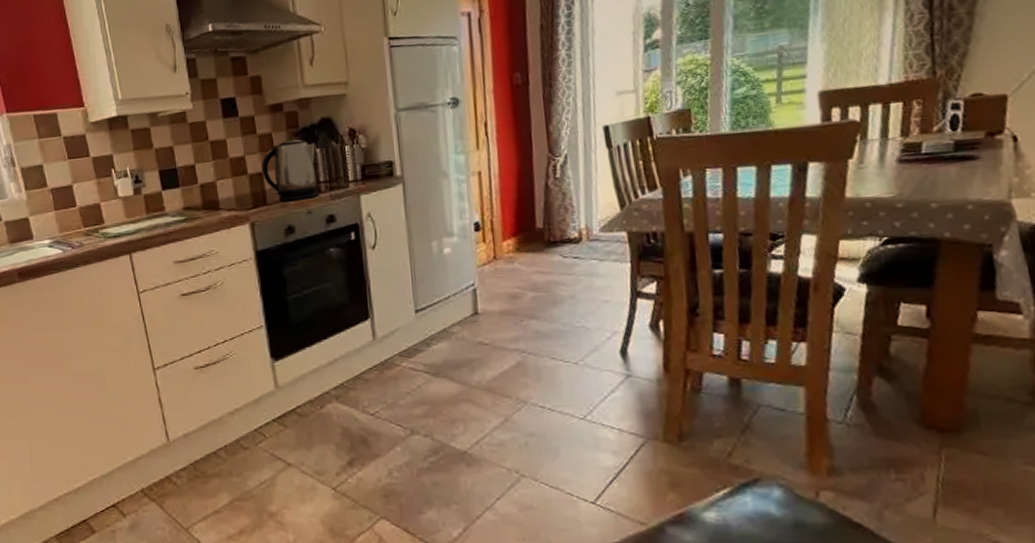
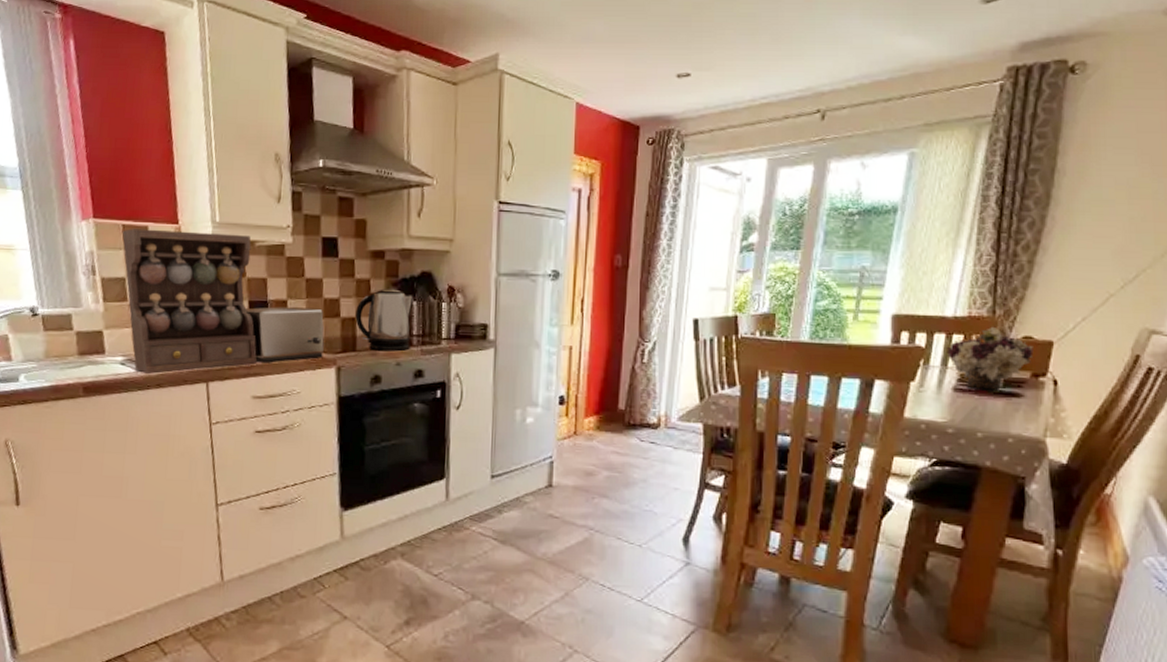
spice rack: none [34,108,174,254] -> present [122,229,257,375]
toaster: none [157,168,237,229] -> present [245,307,325,363]
flower arrangement: none [884,88,986,159] -> present [946,326,1034,393]

